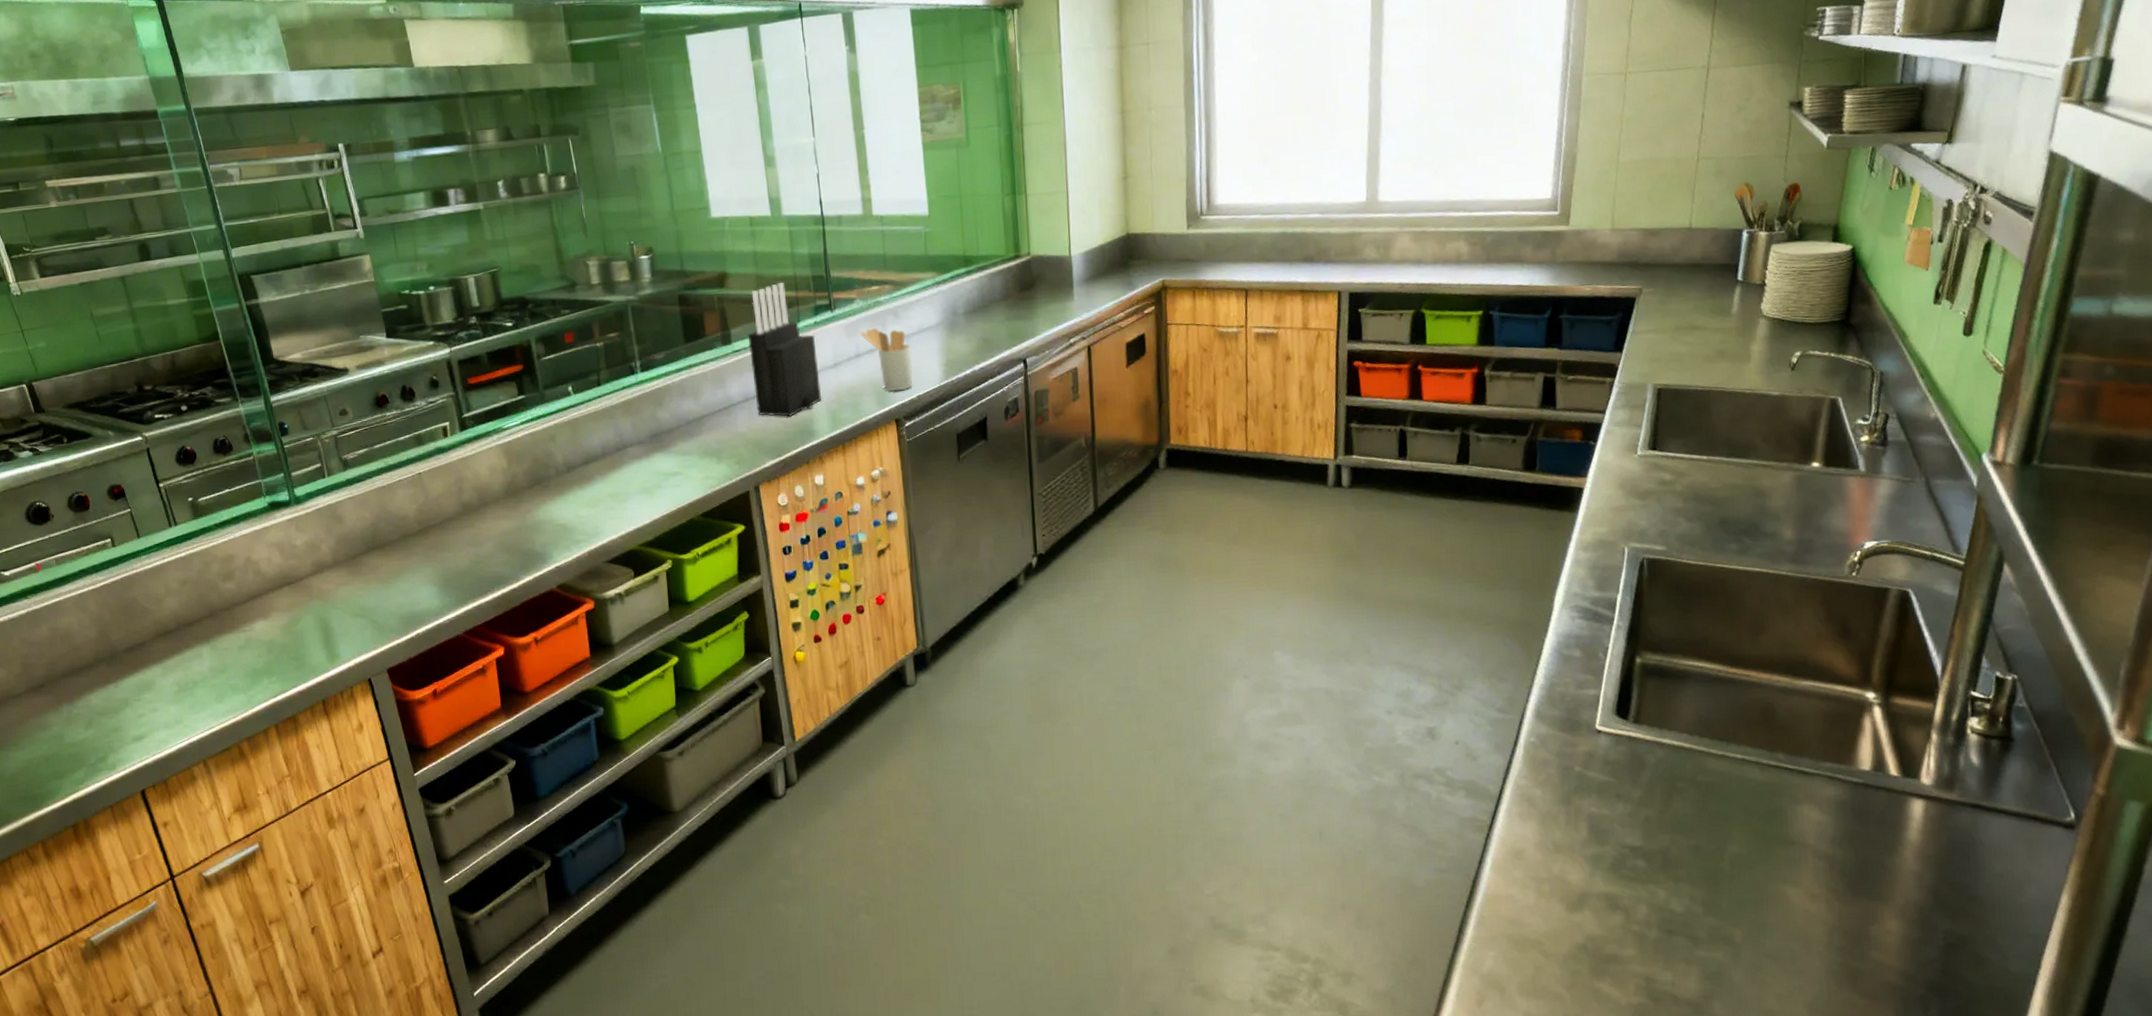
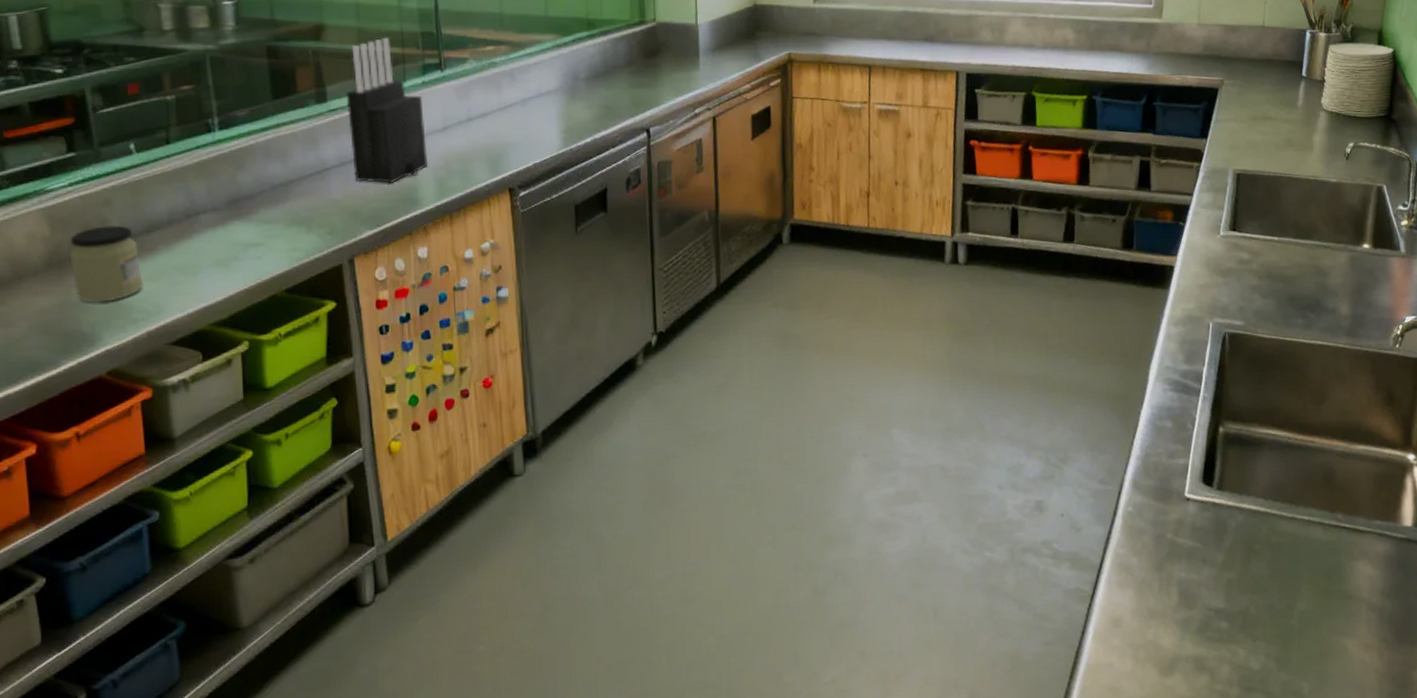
jar: none [523,458,584,526] -> present [69,225,144,303]
utensil holder: present [860,328,913,392] -> none [472,91,530,159]

